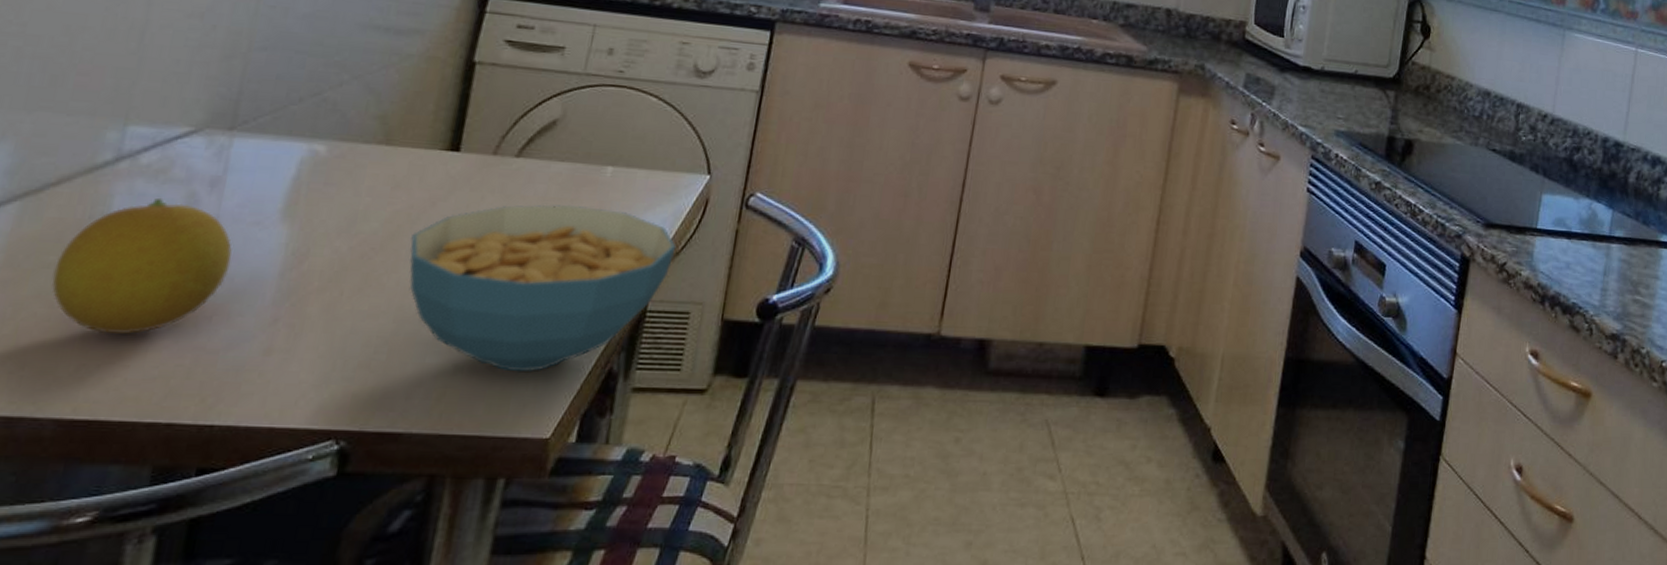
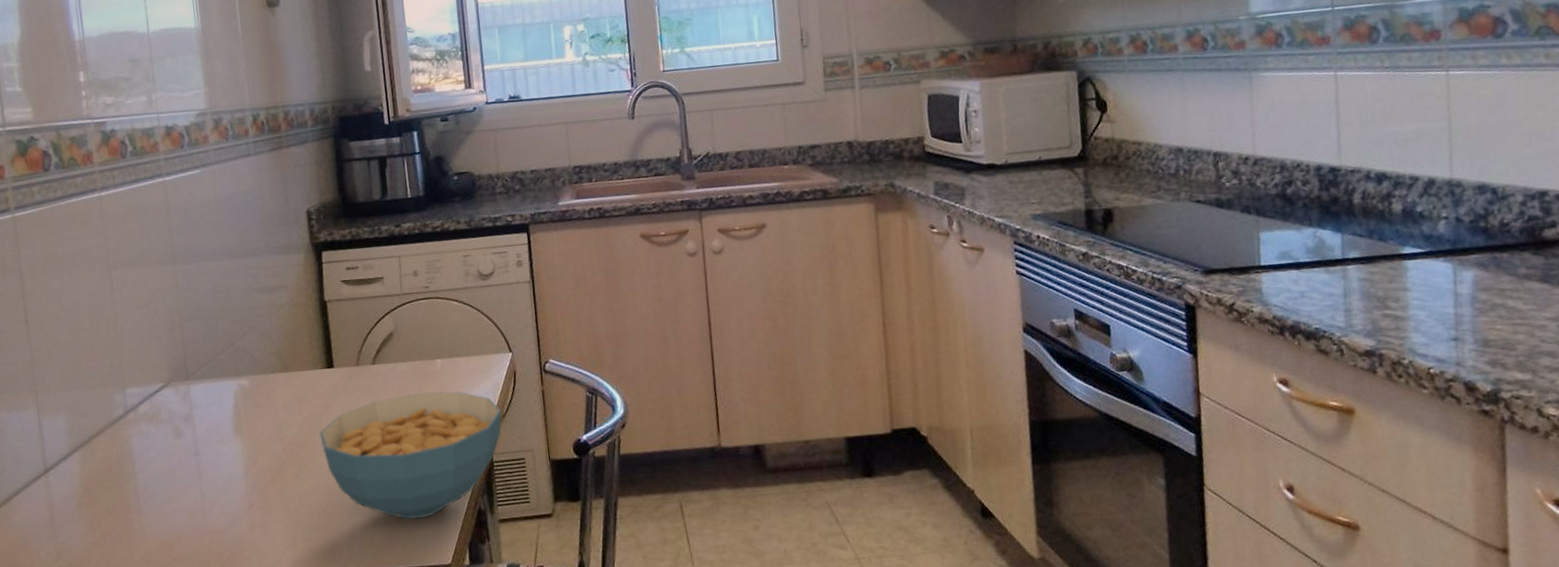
fruit: present [52,197,232,334] -> none [111,434,213,530]

